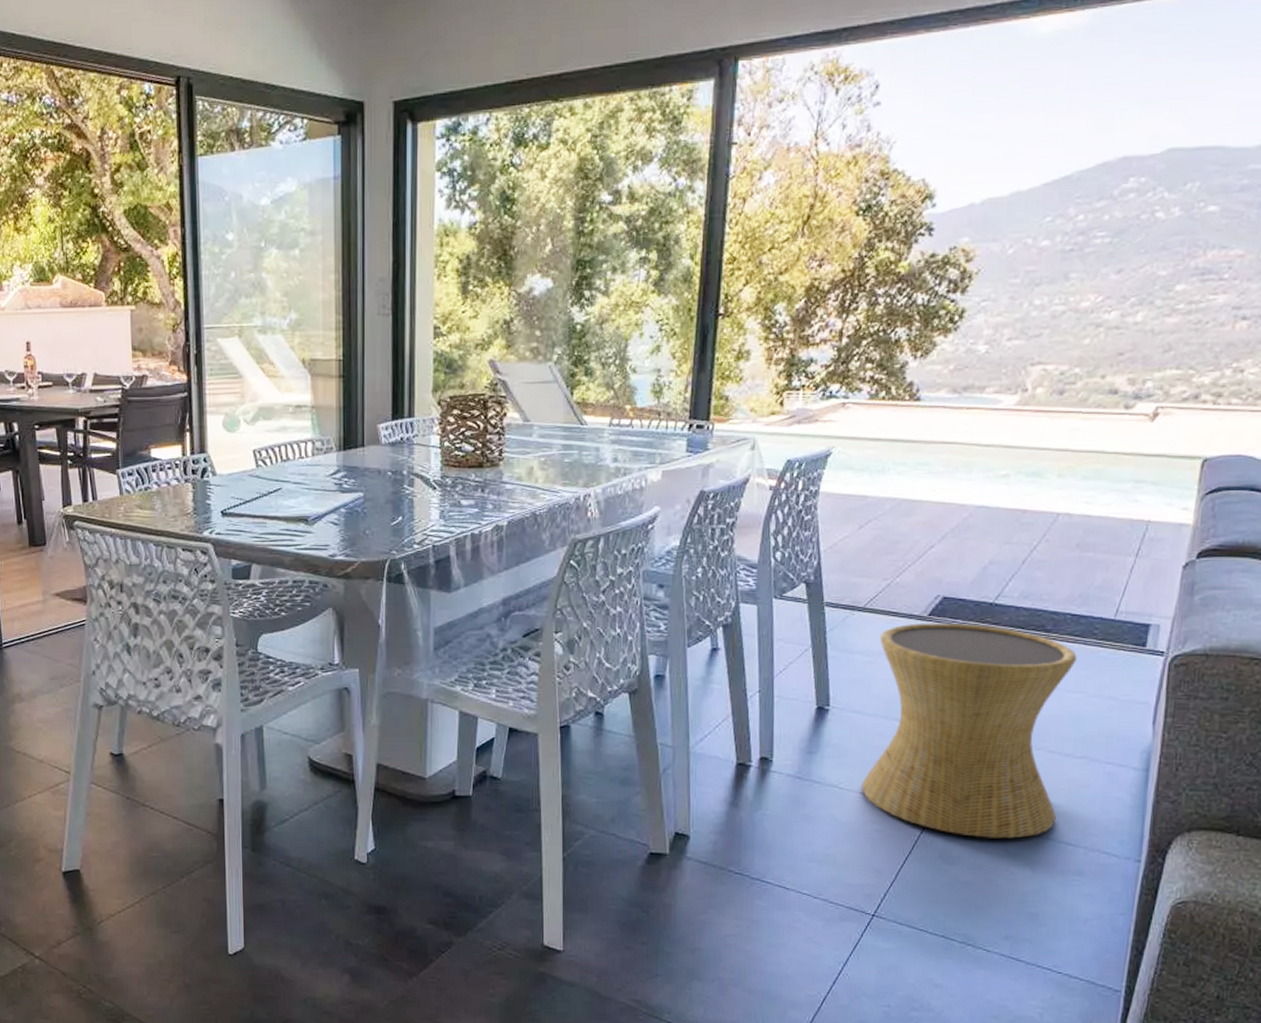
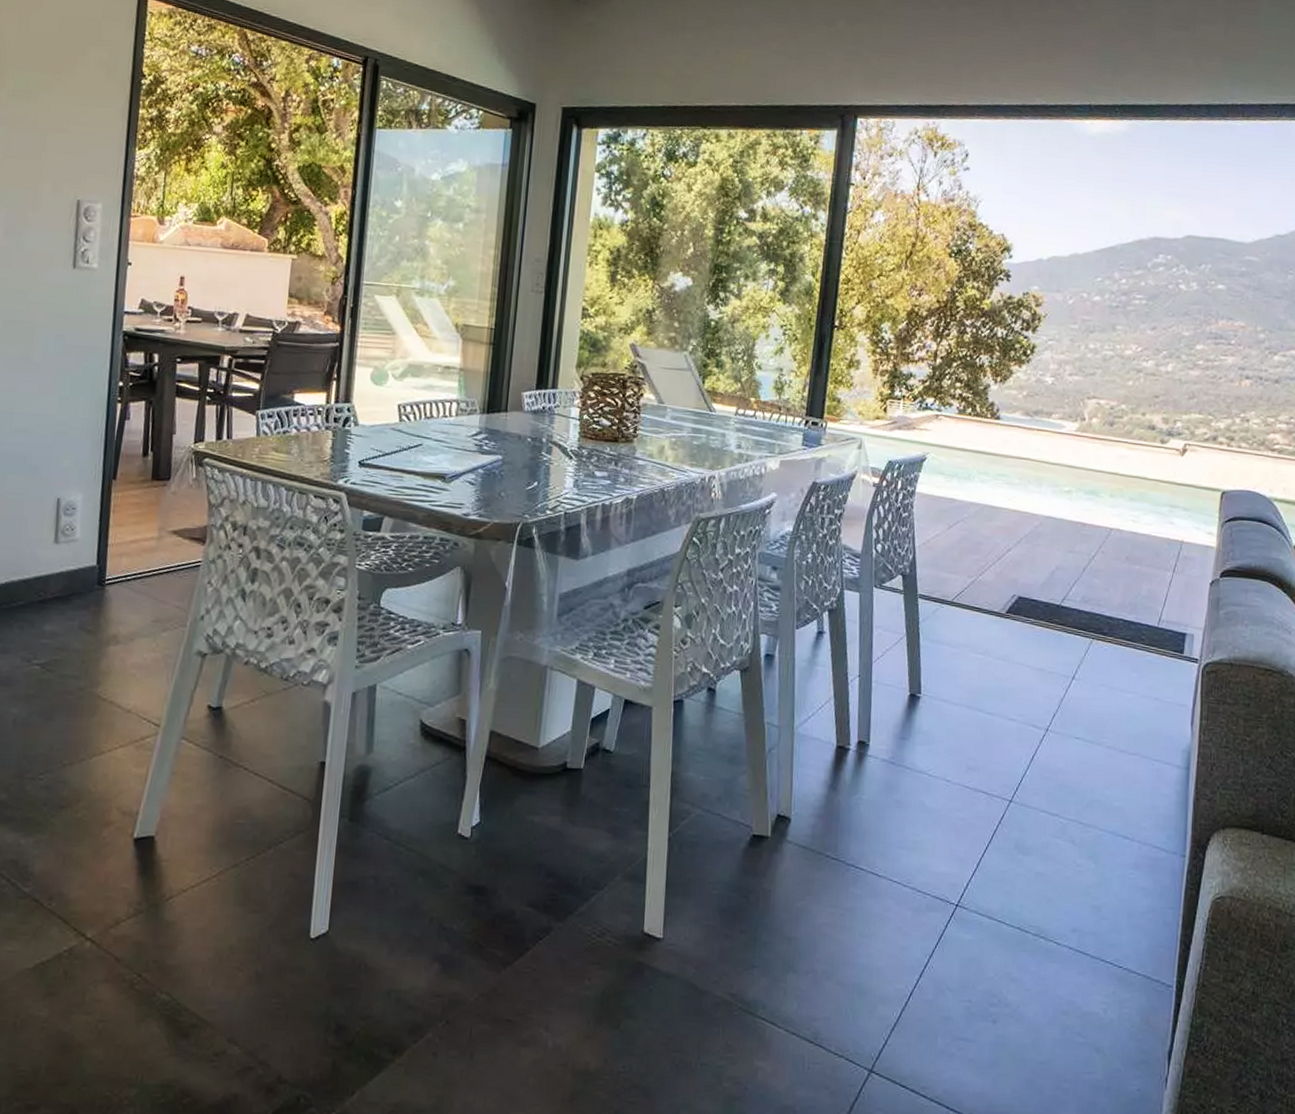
side table: present [861,623,1077,839] -> none [948,619,1129,831]

